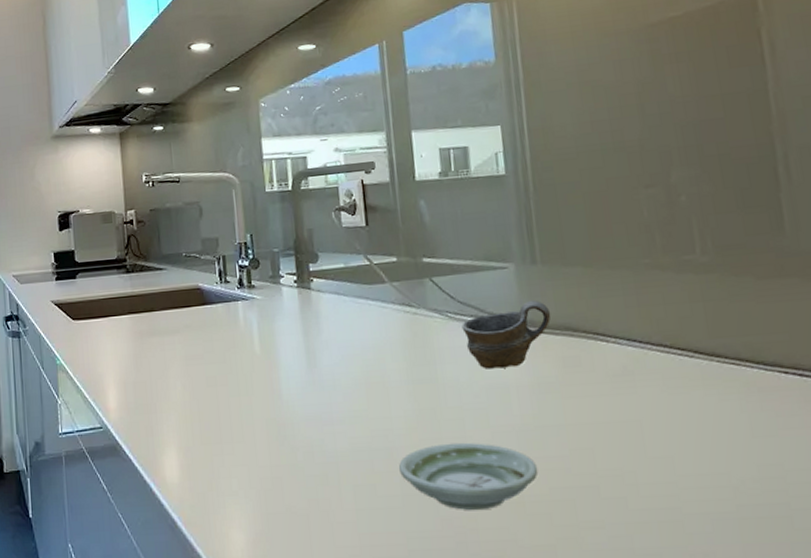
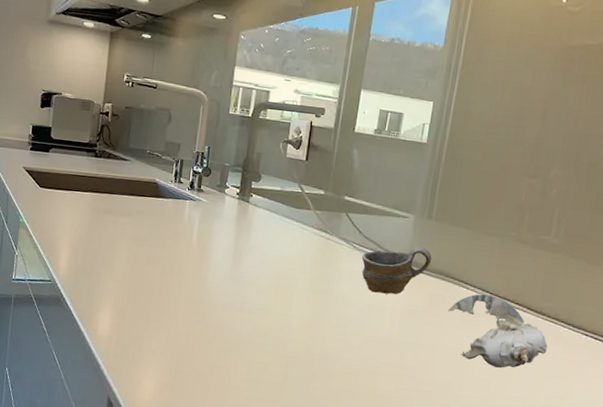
saucer: present [399,442,538,511] -> none [287,341,392,396]
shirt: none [589,344,738,438] -> present [448,294,548,368]

